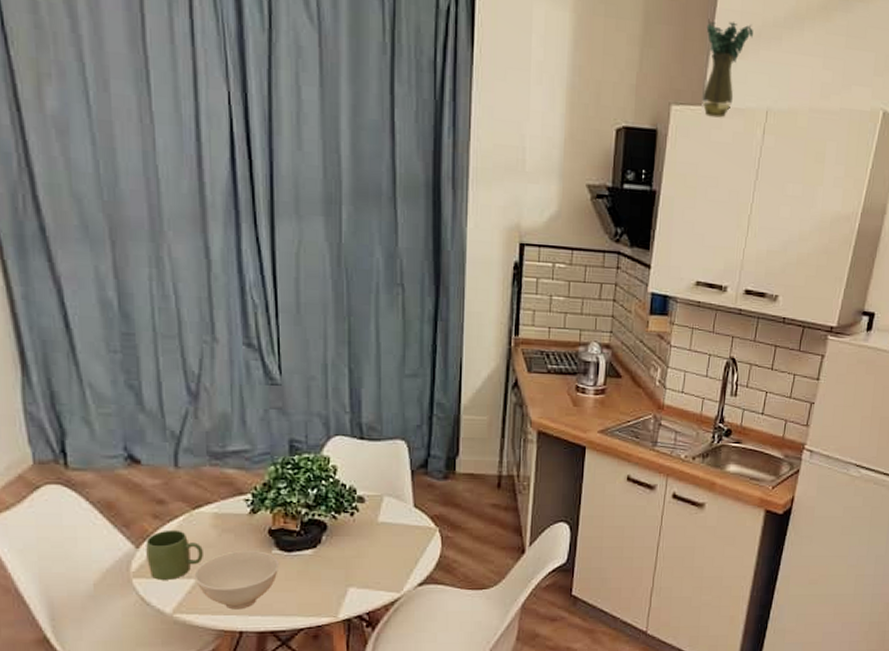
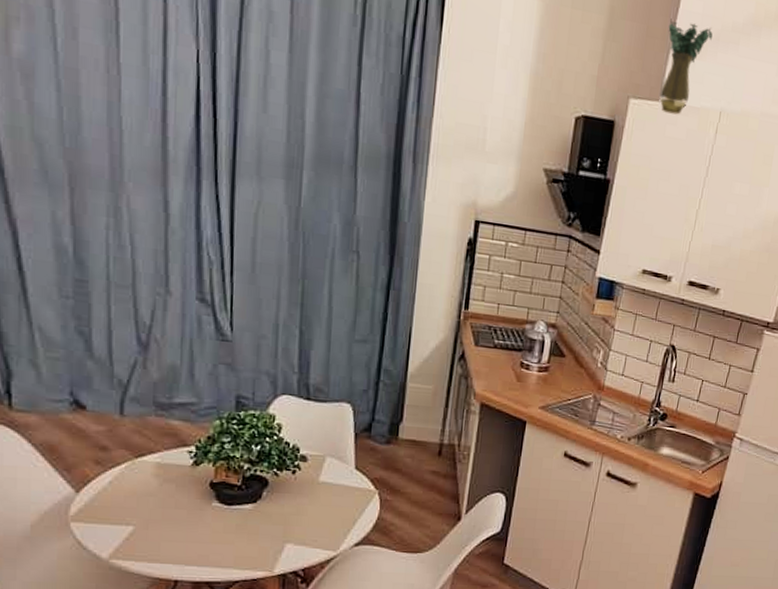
mug: present [146,529,203,580] -> none [86,476,143,526]
bowl: present [194,549,280,610] -> none [132,500,219,559]

